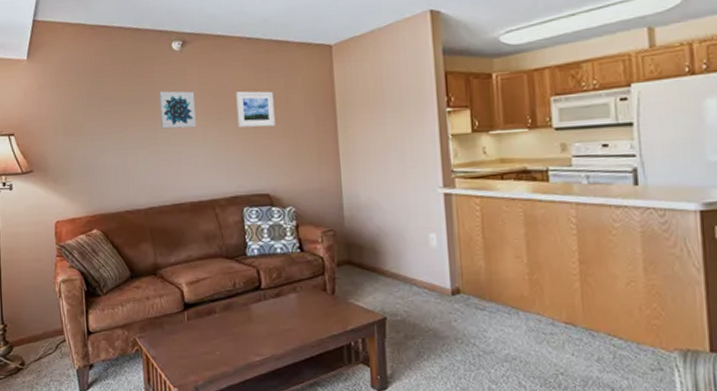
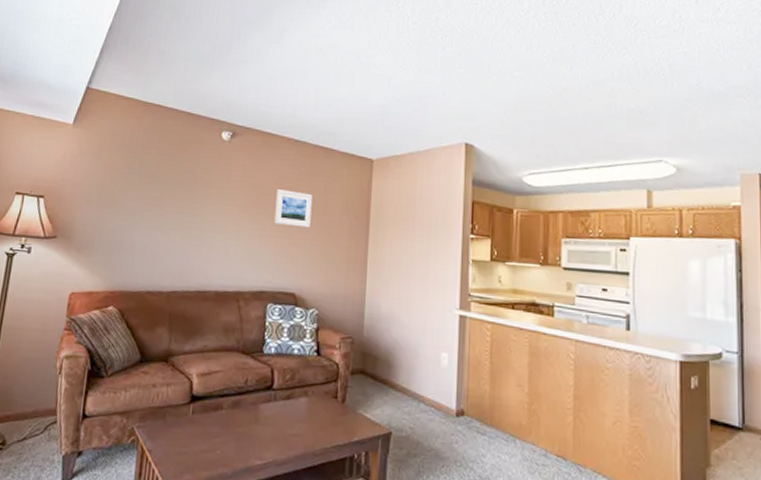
wall art: present [158,91,196,129] -> none [197,177,236,218]

